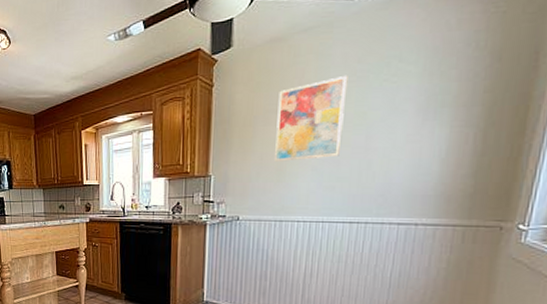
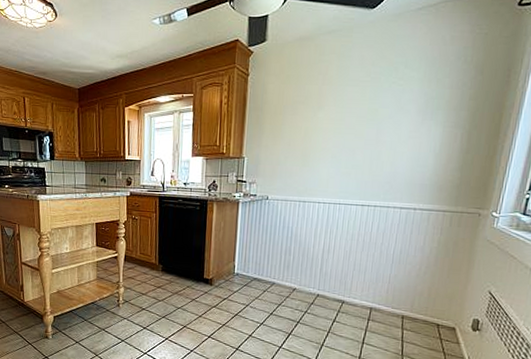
wall art: present [275,75,348,162] -> none [301,75,364,148]

